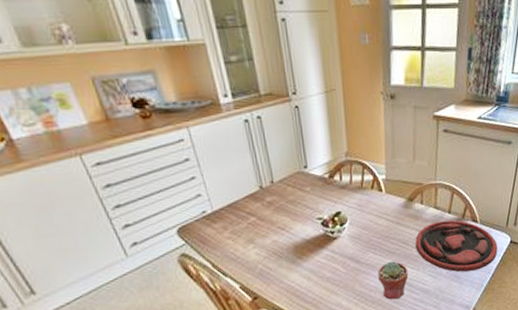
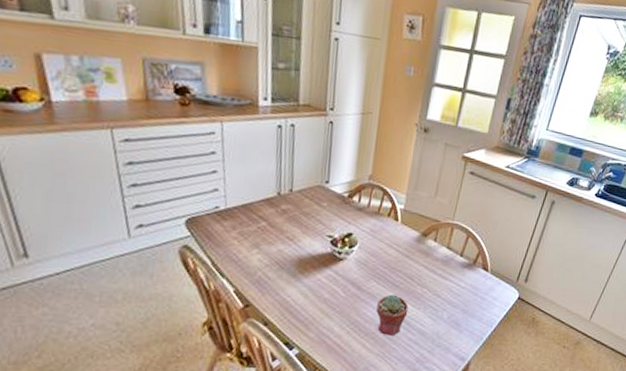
plate: present [415,220,498,272] -> none [420,262,505,321]

